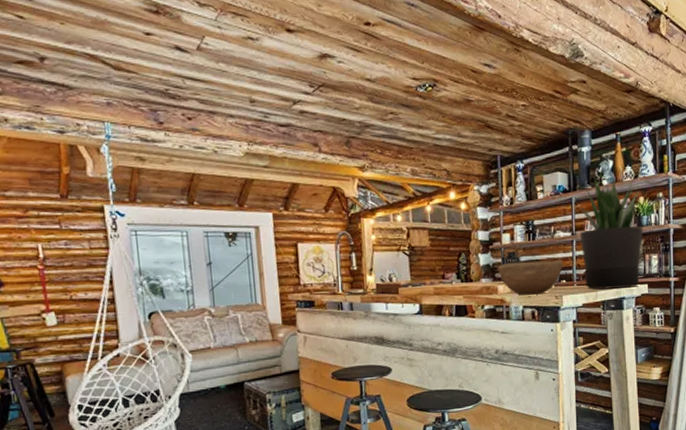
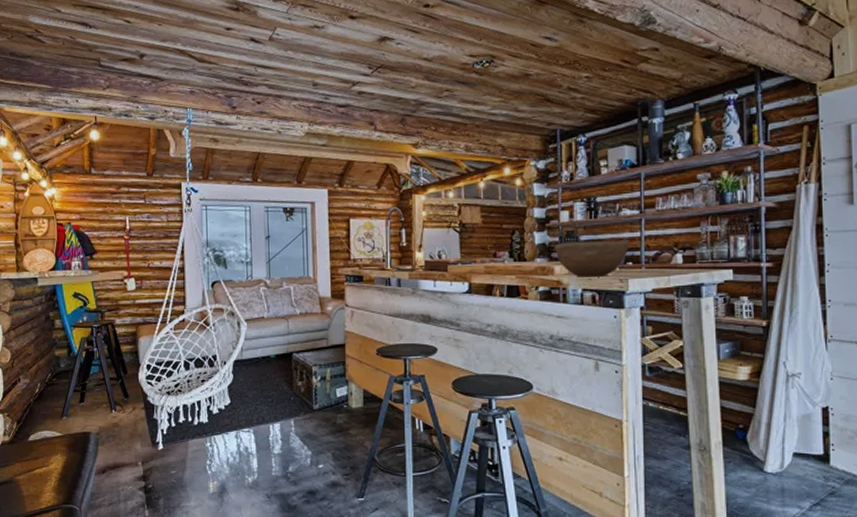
planter: present [579,175,643,290] -> none [649,148,727,274]

